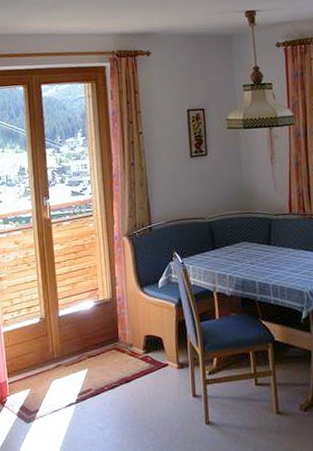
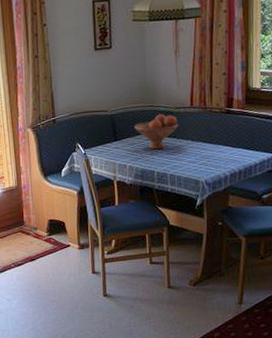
fruit bowl: none [233,221,279,259] -> present [134,114,179,150]

